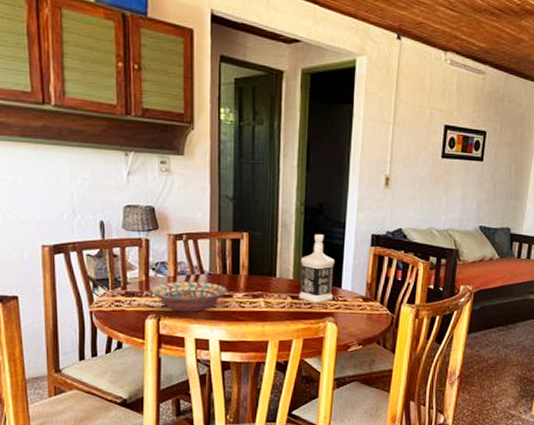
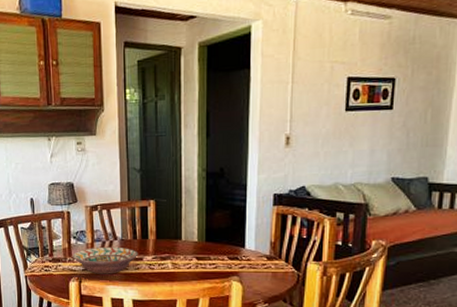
bottle: present [299,234,334,303] -> none [204,197,237,263]

